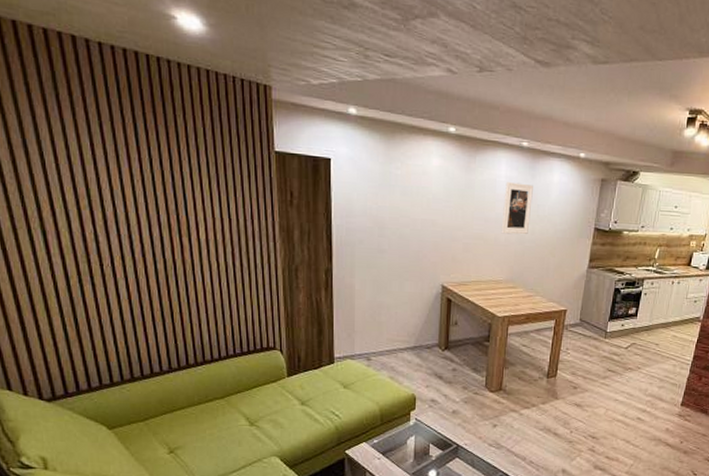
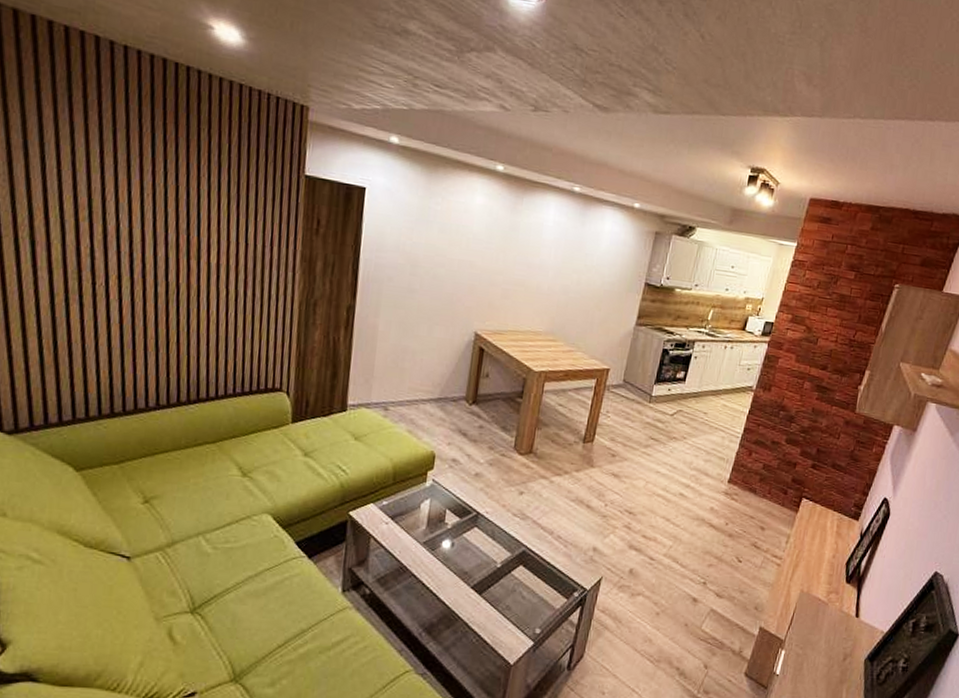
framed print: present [501,182,533,235] -> none [544,227,583,284]

